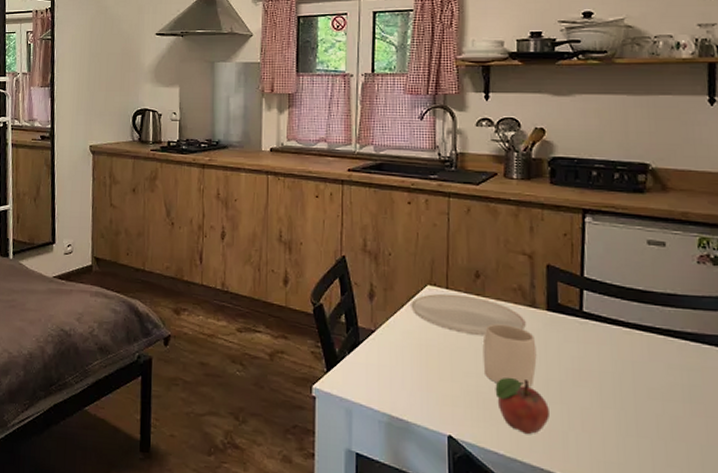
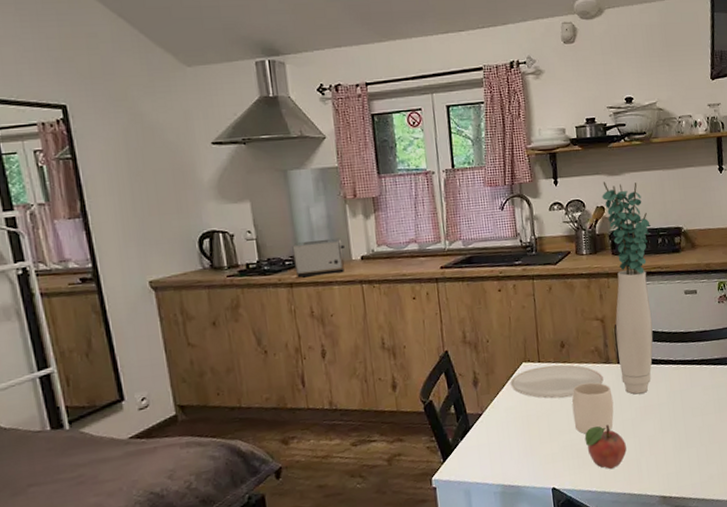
toaster: none [208,127,257,162] -> present [292,237,346,278]
vase: none [543,101,605,353] -> present [602,182,653,395]

